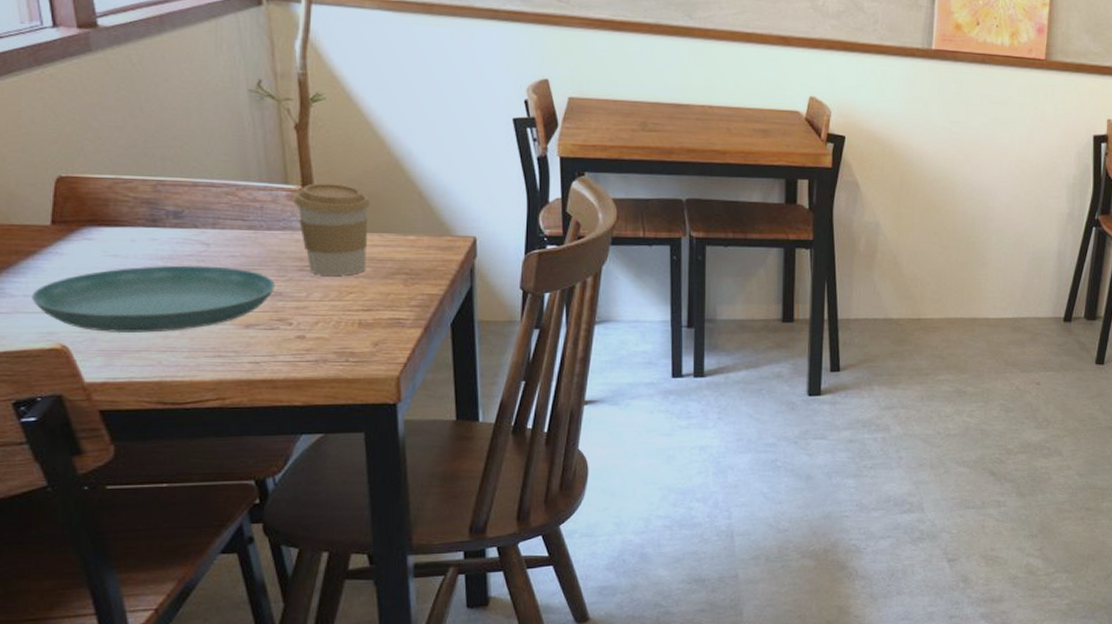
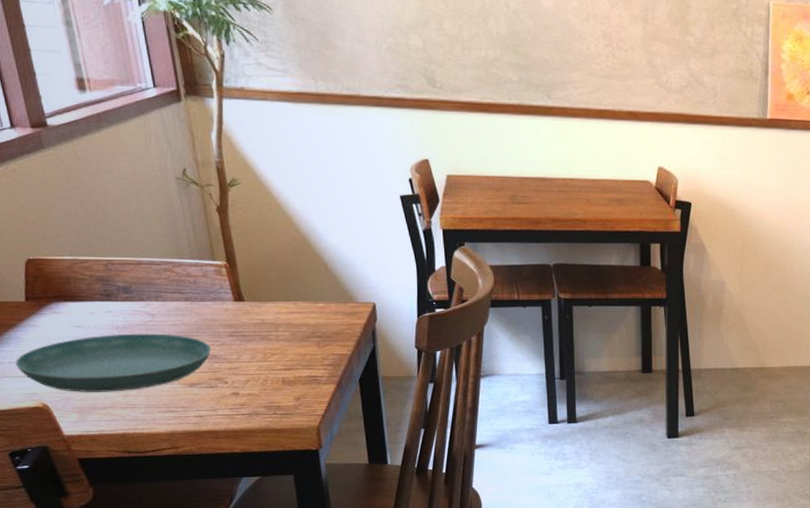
coffee cup: present [294,183,370,276] -> none [221,258,285,340]

